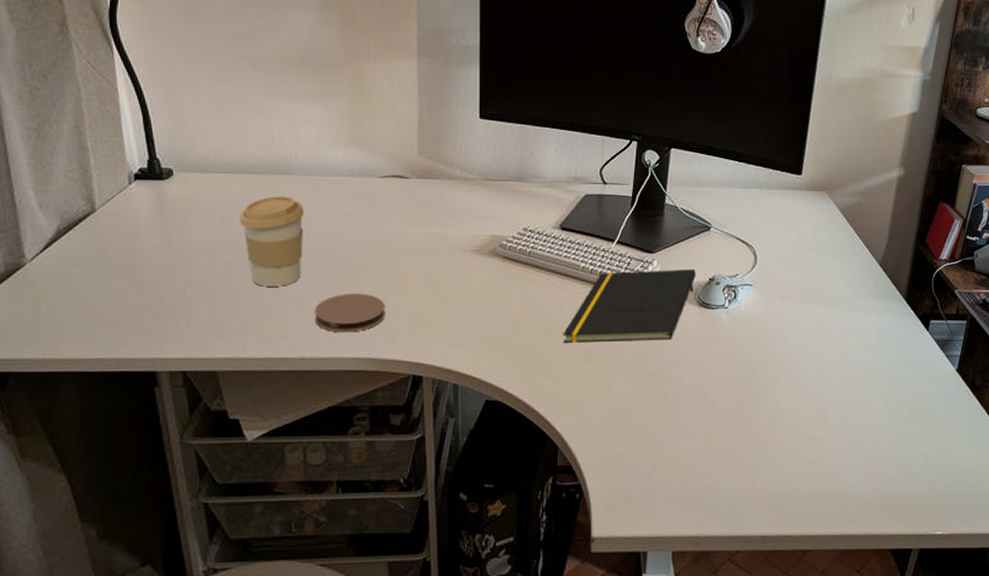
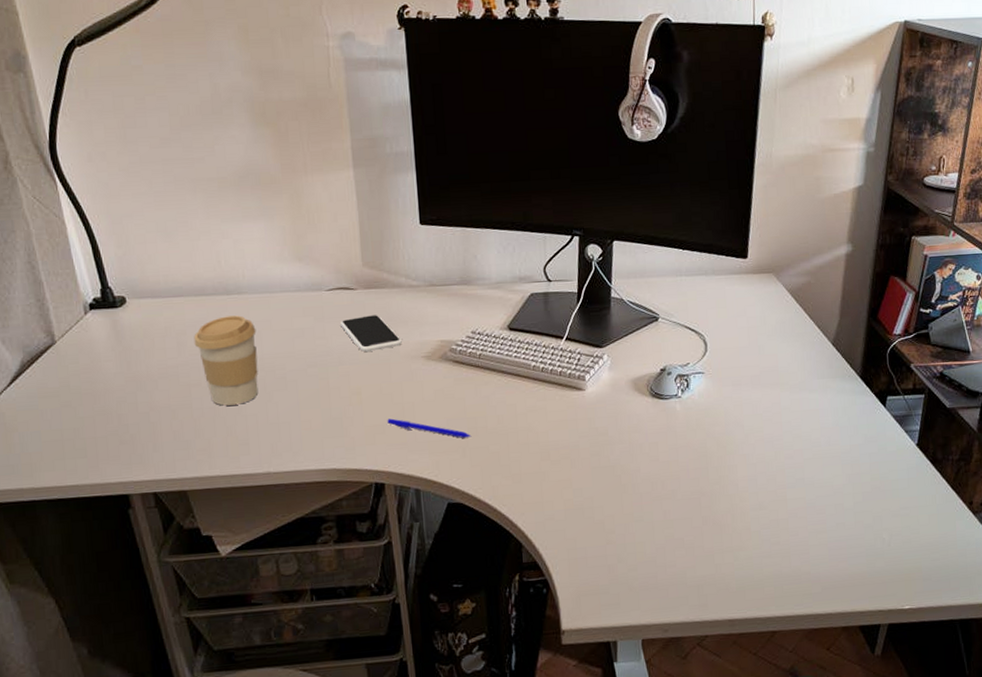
coaster: present [315,293,385,333] -> none [274,406,343,446]
smartphone: none [391,205,453,242] -> present [340,315,403,353]
pen: none [430,310,515,335] -> present [387,418,472,438]
notepad: present [563,269,696,344] -> none [518,361,647,443]

